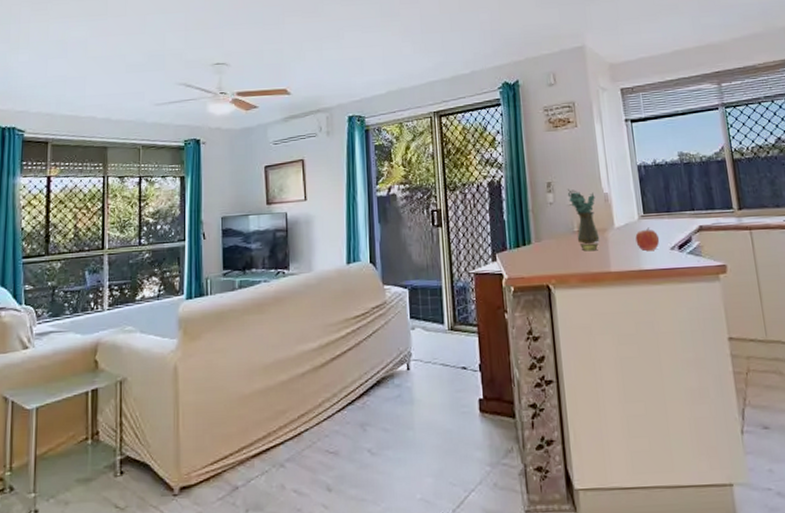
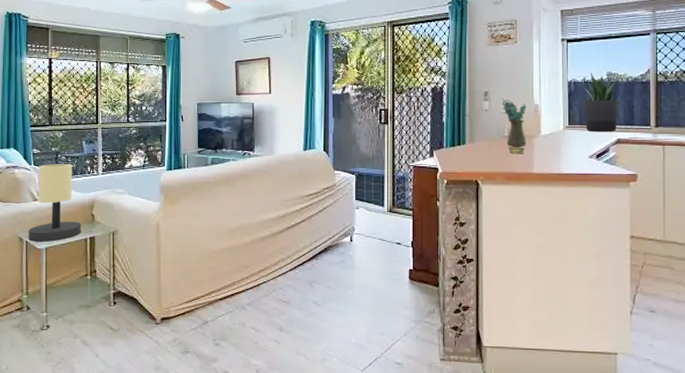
table lamp: none [15,299,82,401] -> present [28,163,82,242]
fruit: present [635,227,660,251] -> none [559,137,580,157]
planter: none [654,154,697,220] -> present [582,72,619,132]

